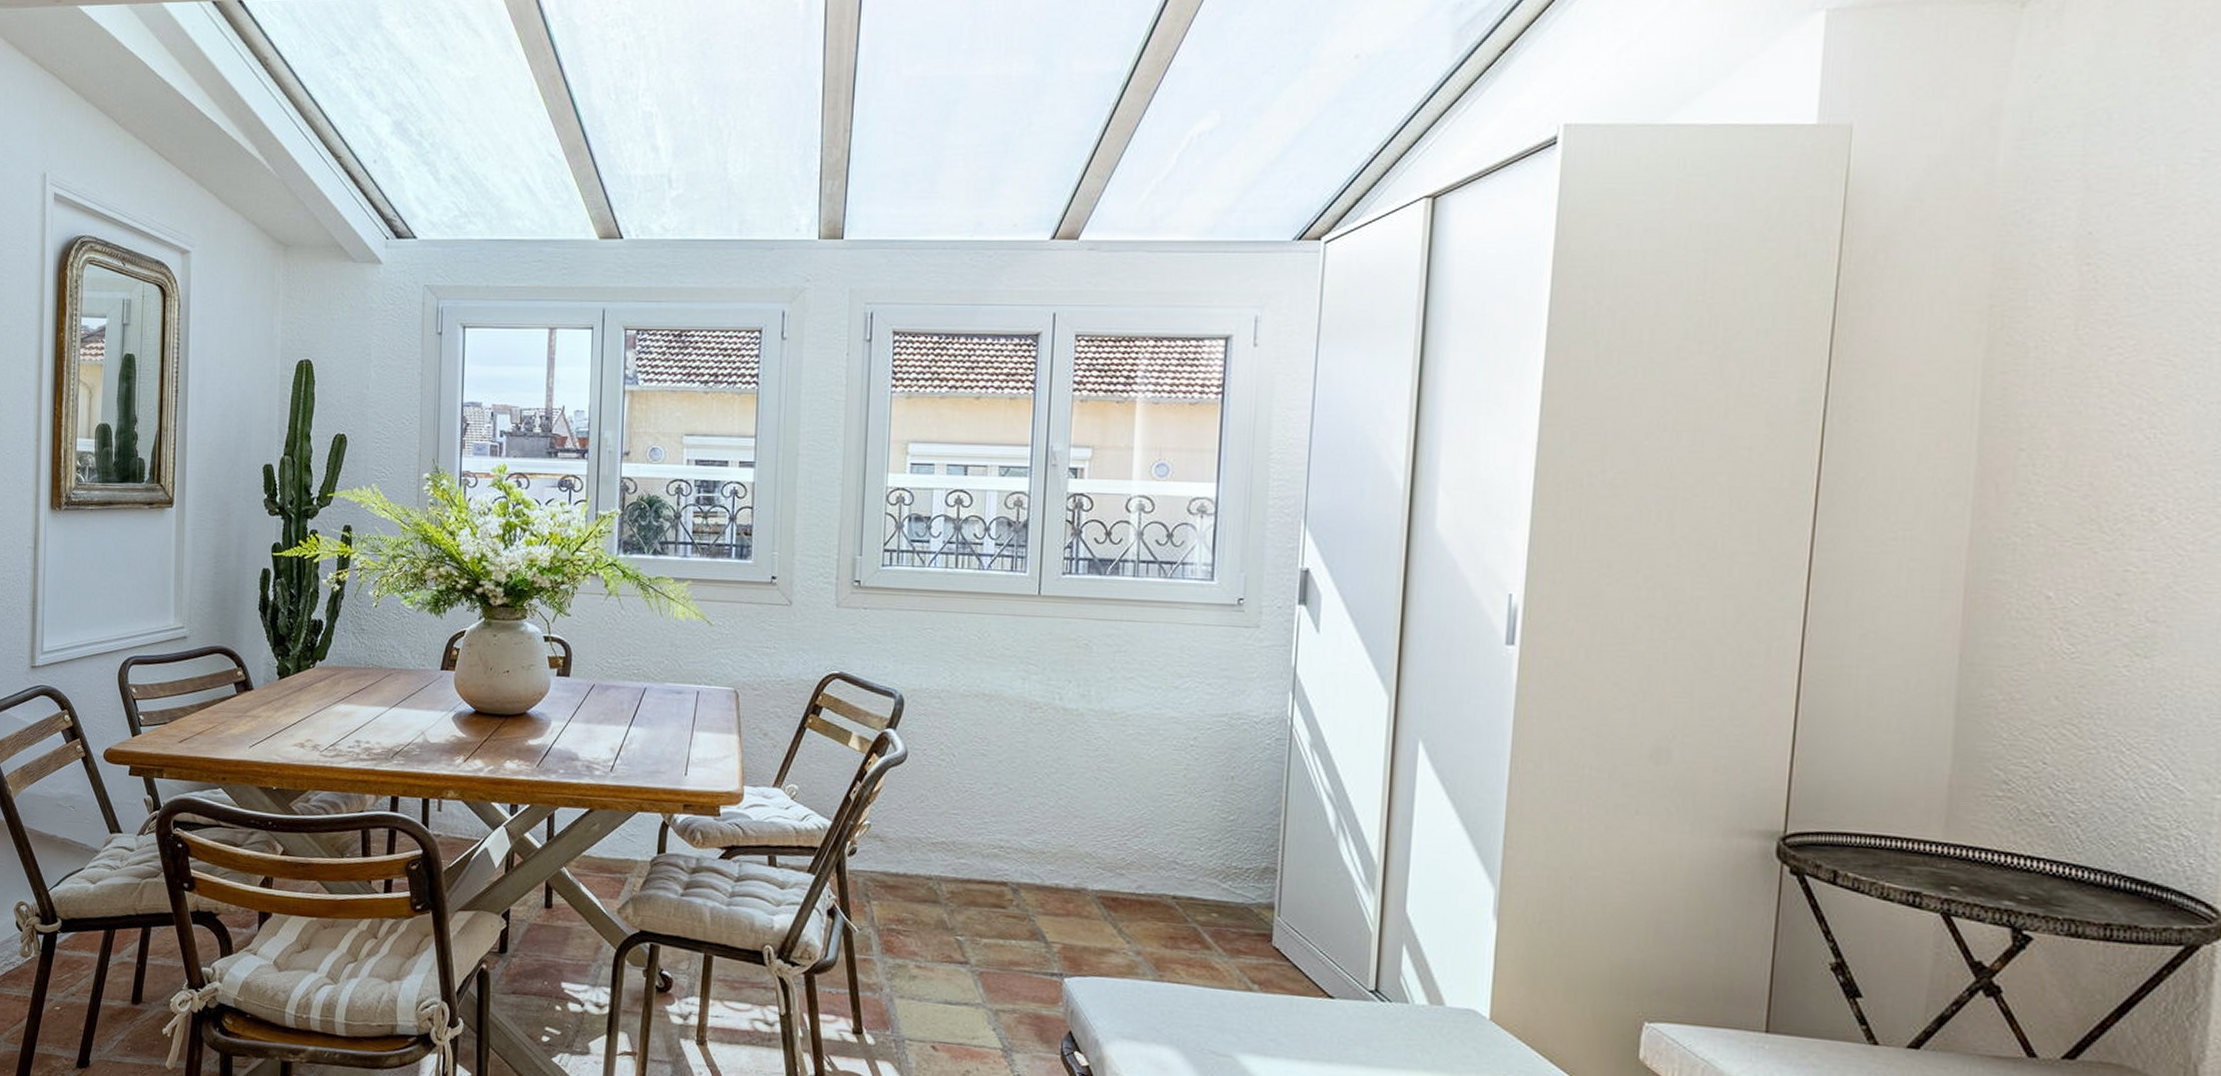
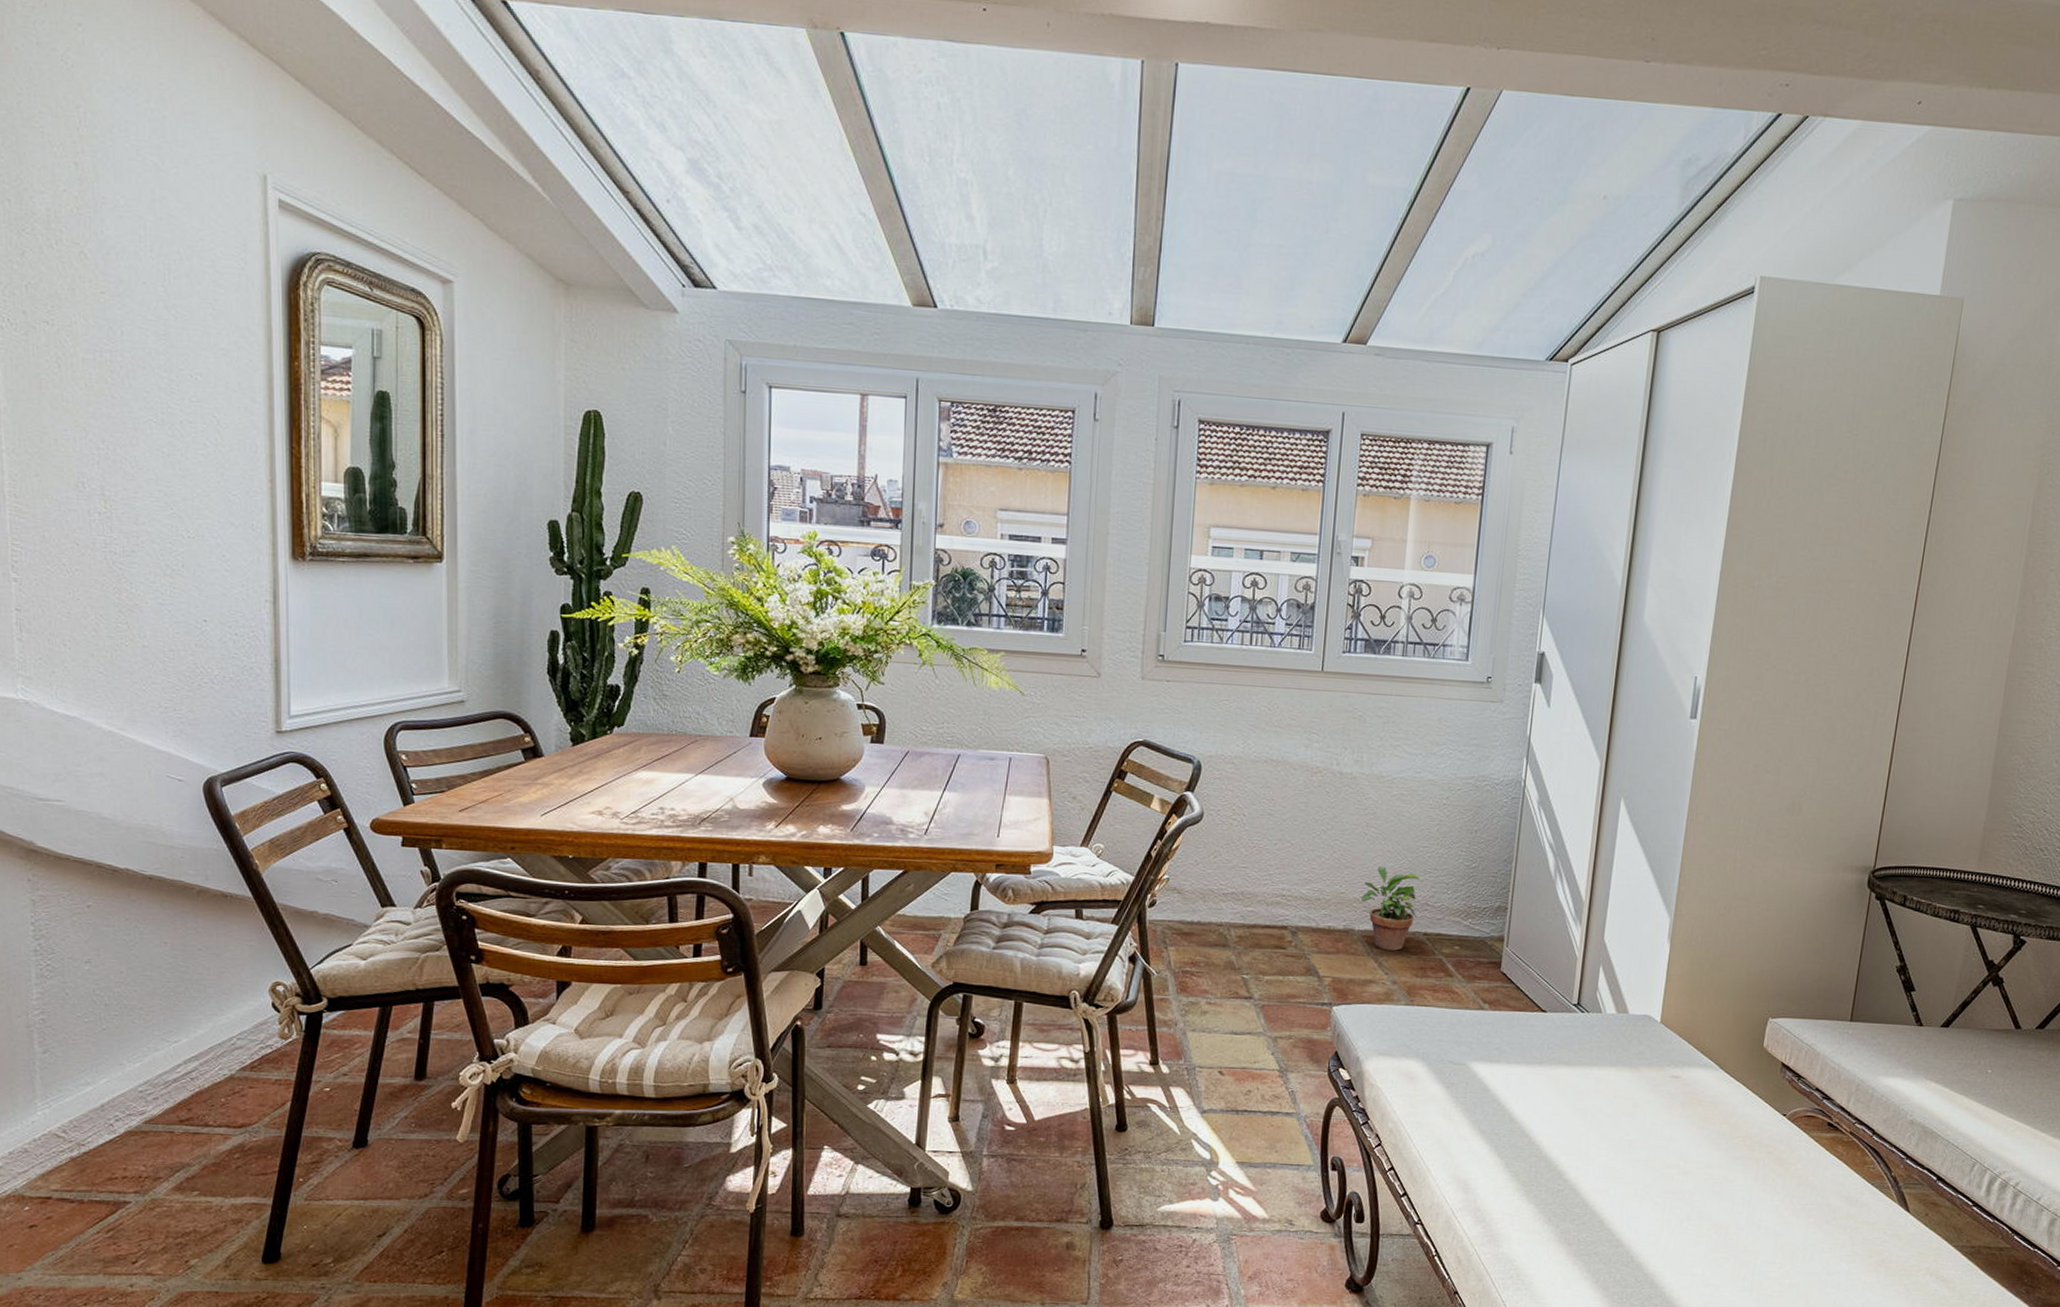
potted plant: none [1093,817,1166,916] -> present [1360,867,1421,951]

